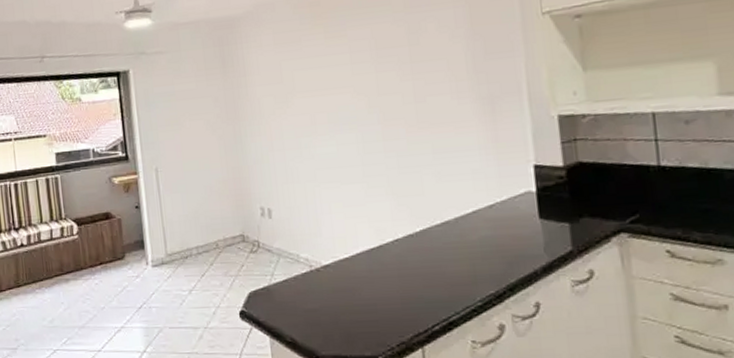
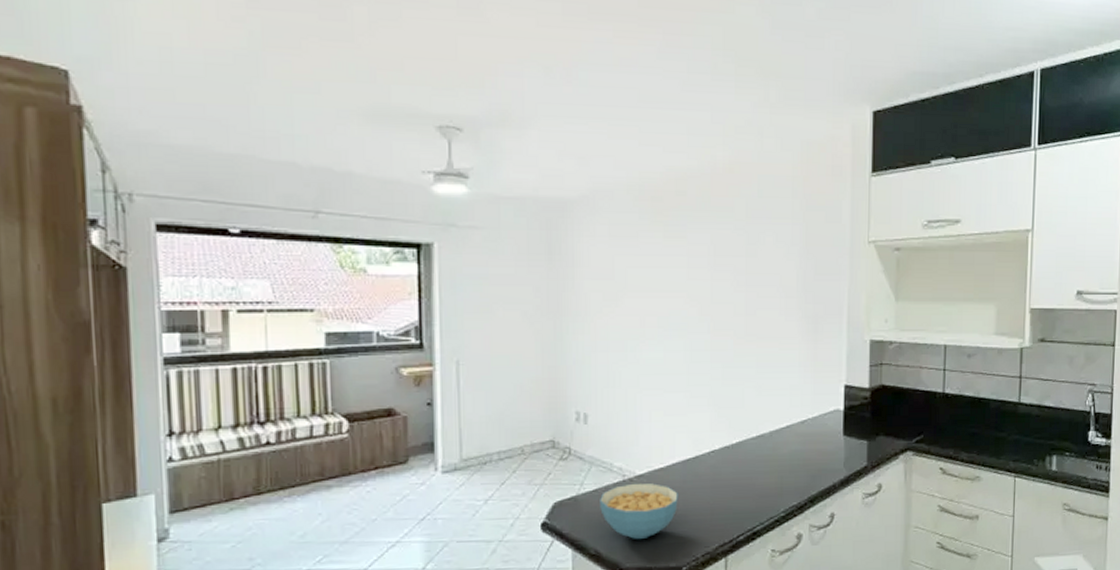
cereal bowl: none [290,273,367,328] -> present [600,483,678,539]

